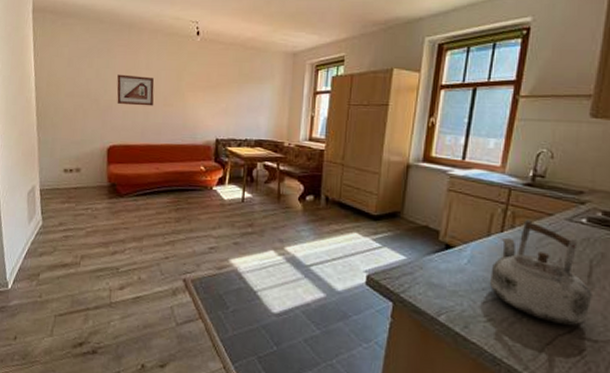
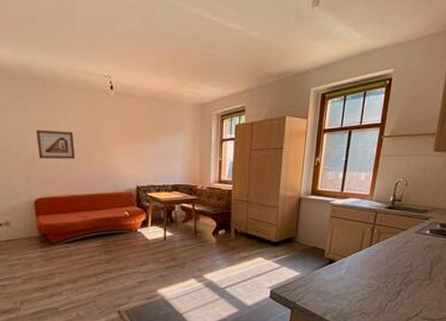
kettle: present [489,219,592,326] -> none [361,235,432,311]

